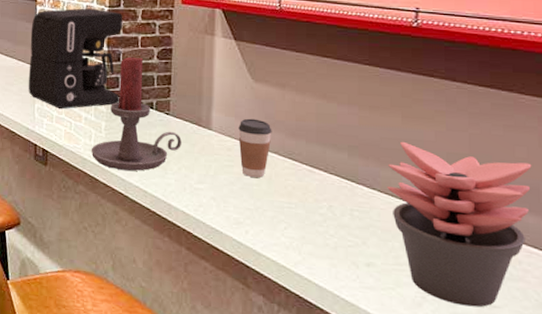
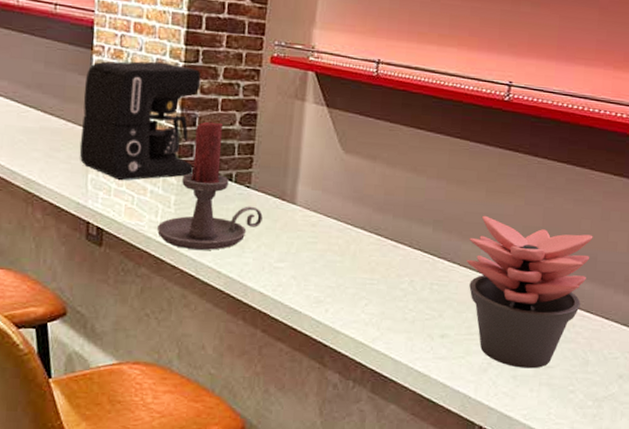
coffee cup: present [238,118,272,178] -> none [324,192,360,255]

